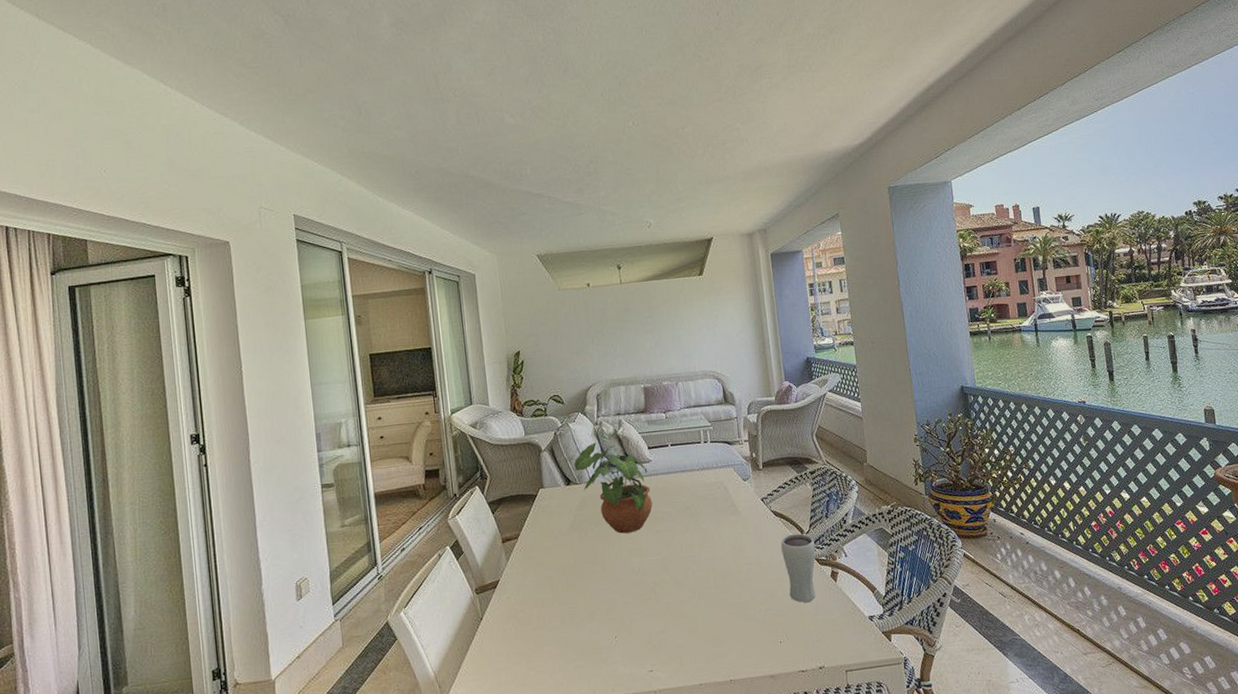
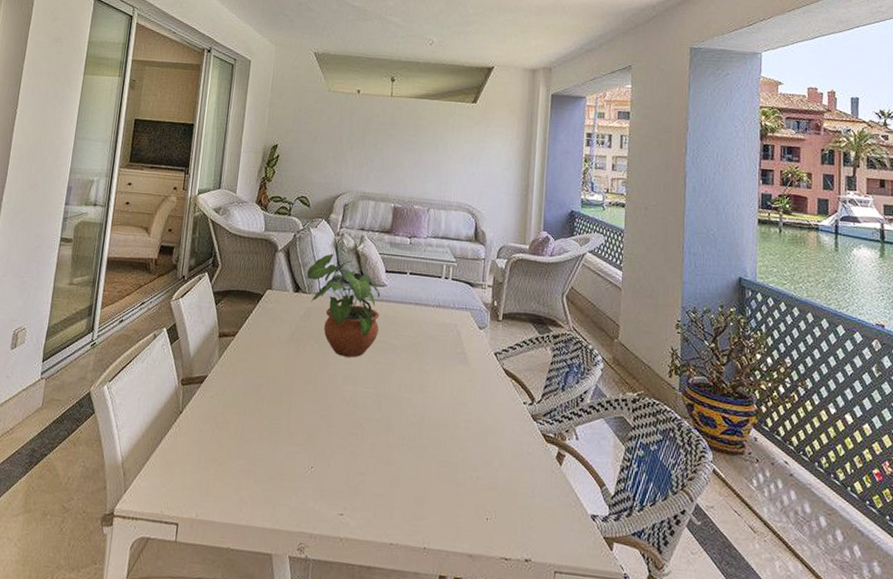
drinking glass: present [781,533,816,603] -> none [506,399,545,481]

